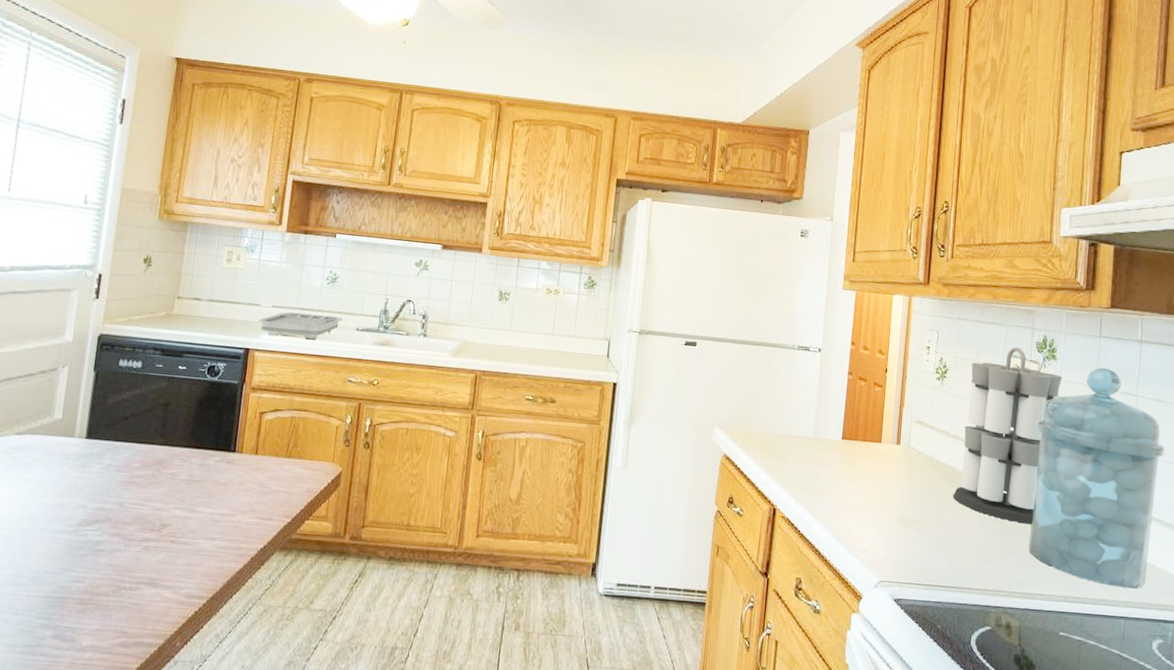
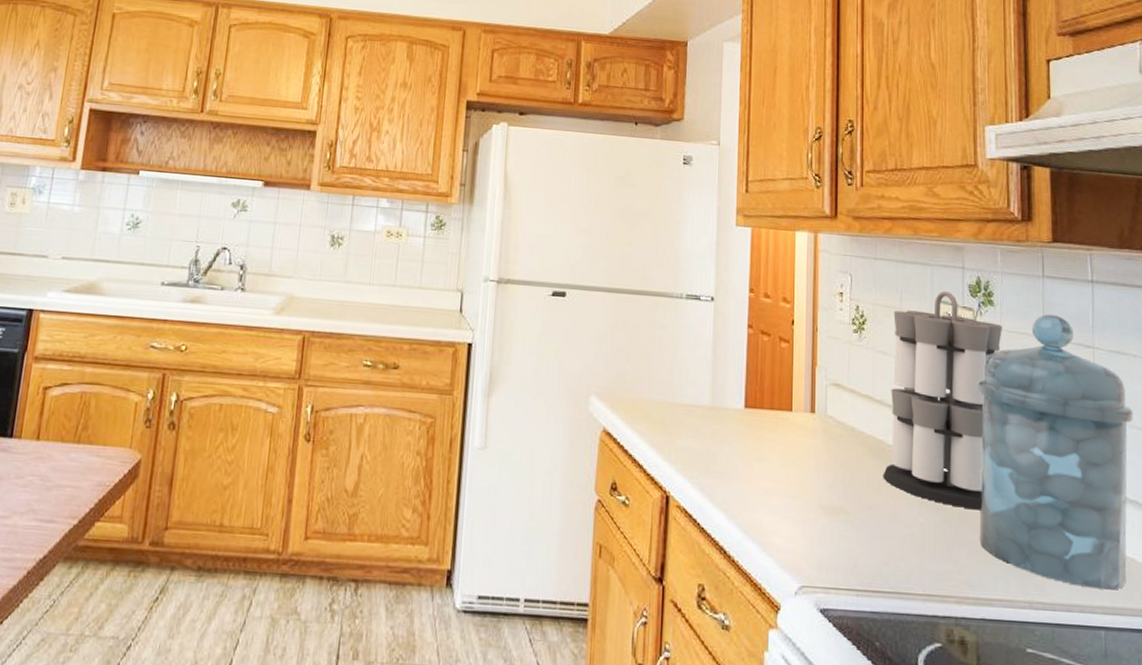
dish rack: present [258,312,343,340] -> none [44,264,146,298]

